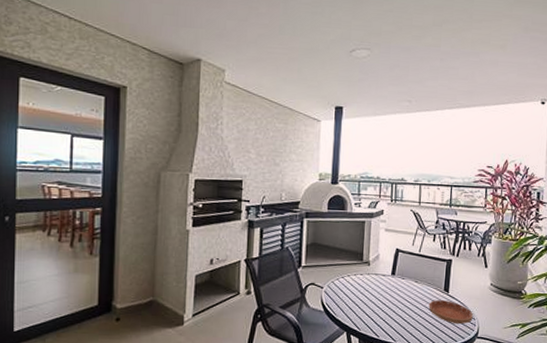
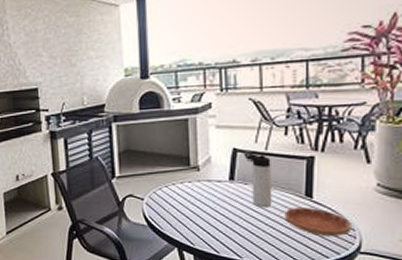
thermos bottle: none [403,253,422,299] -> present [244,152,272,208]

